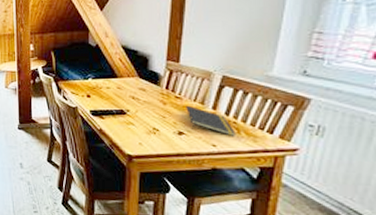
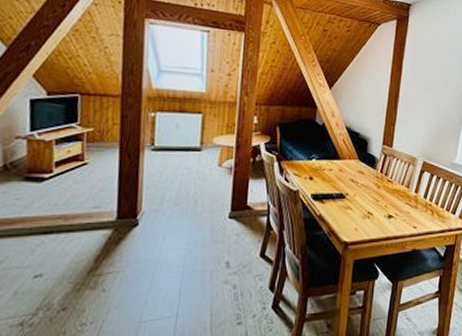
notepad: present [186,105,235,136] -> none [395,188,430,218]

